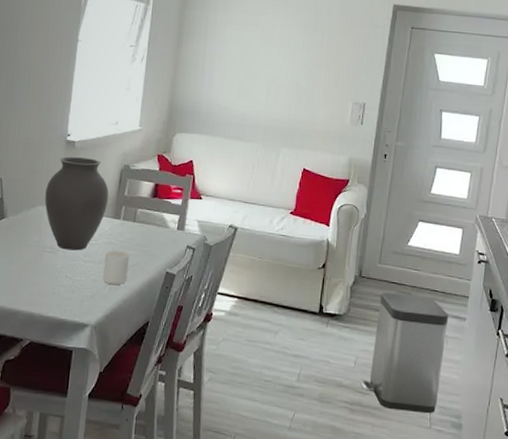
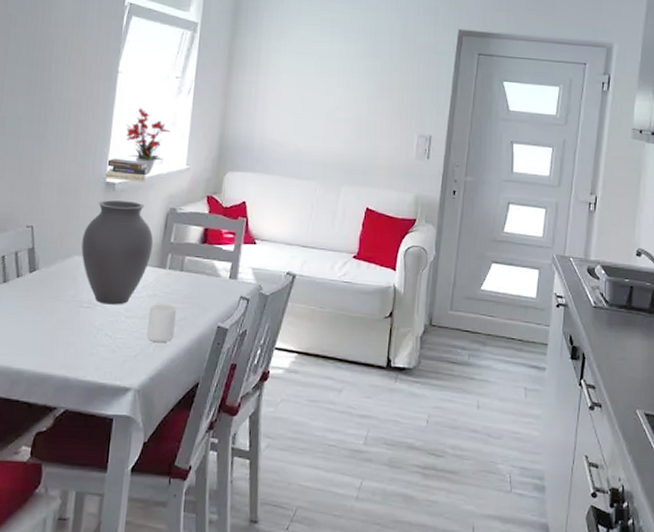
books: none [64,119,104,141] -> present [103,158,148,182]
potted flower: none [84,73,125,134] -> present [125,108,171,175]
pedal bin: present [359,292,449,413] -> none [432,342,527,475]

